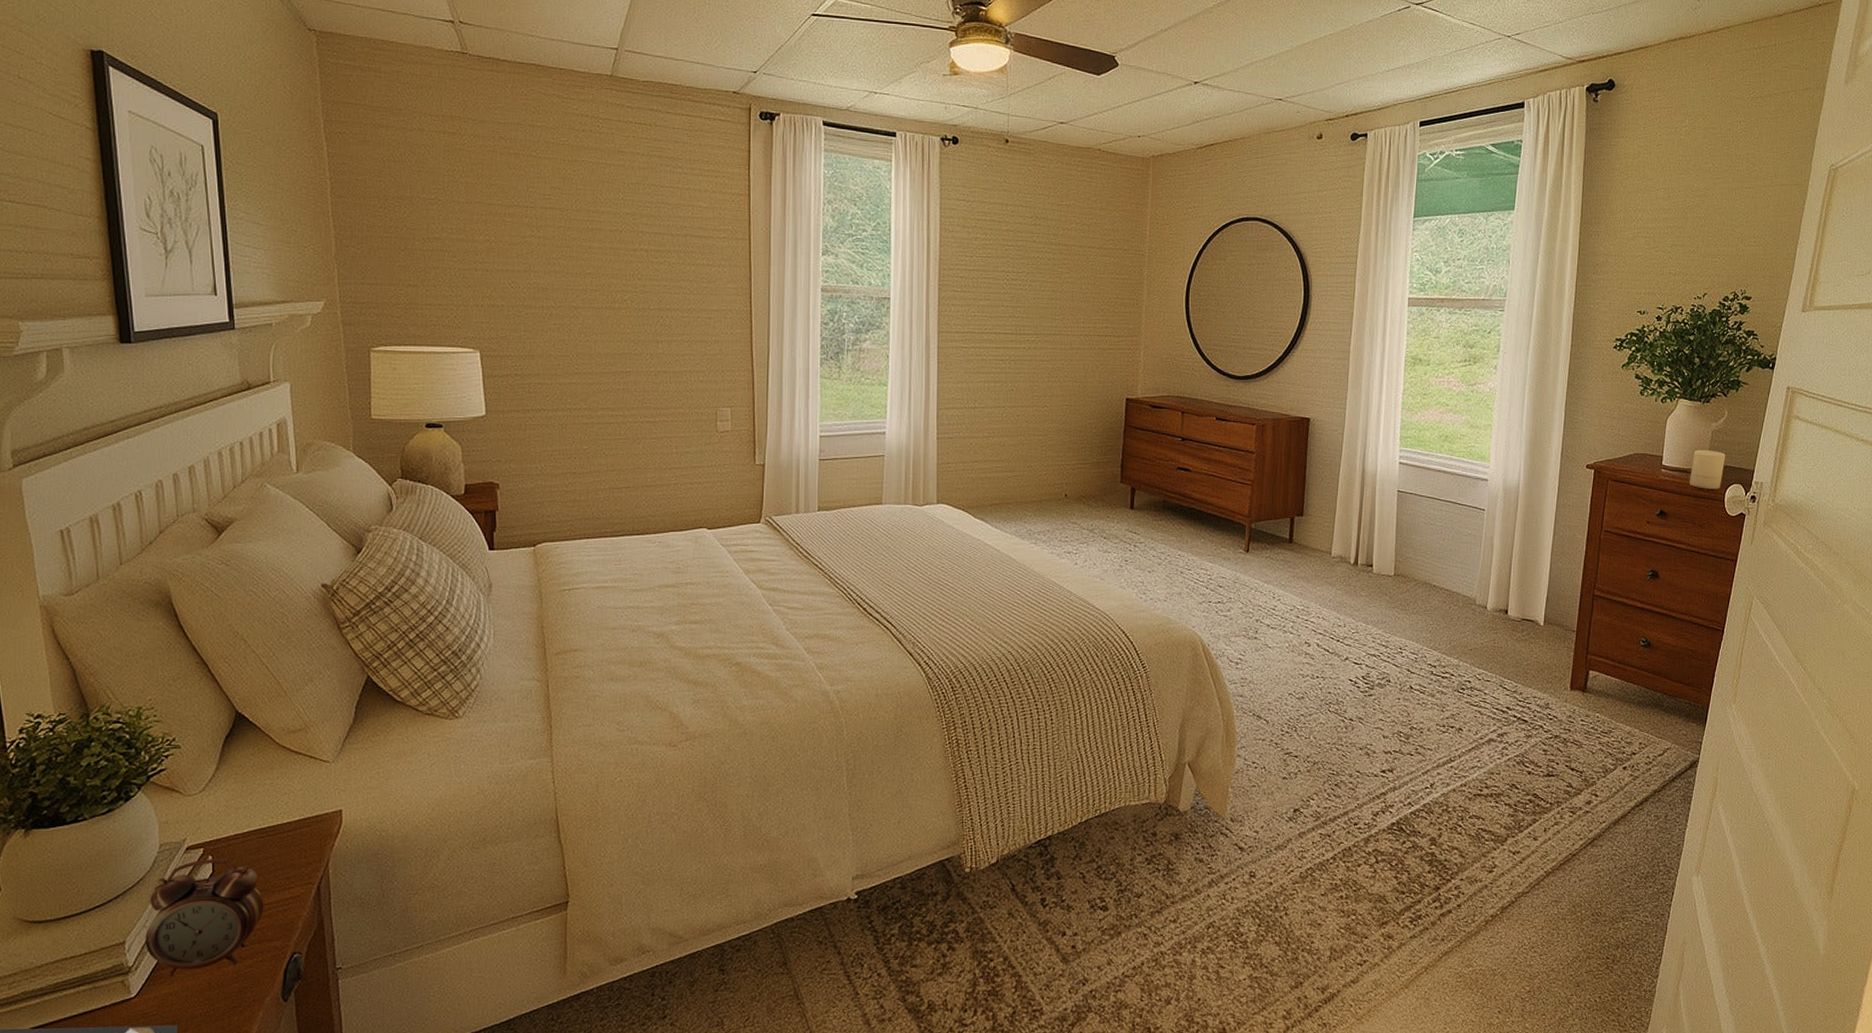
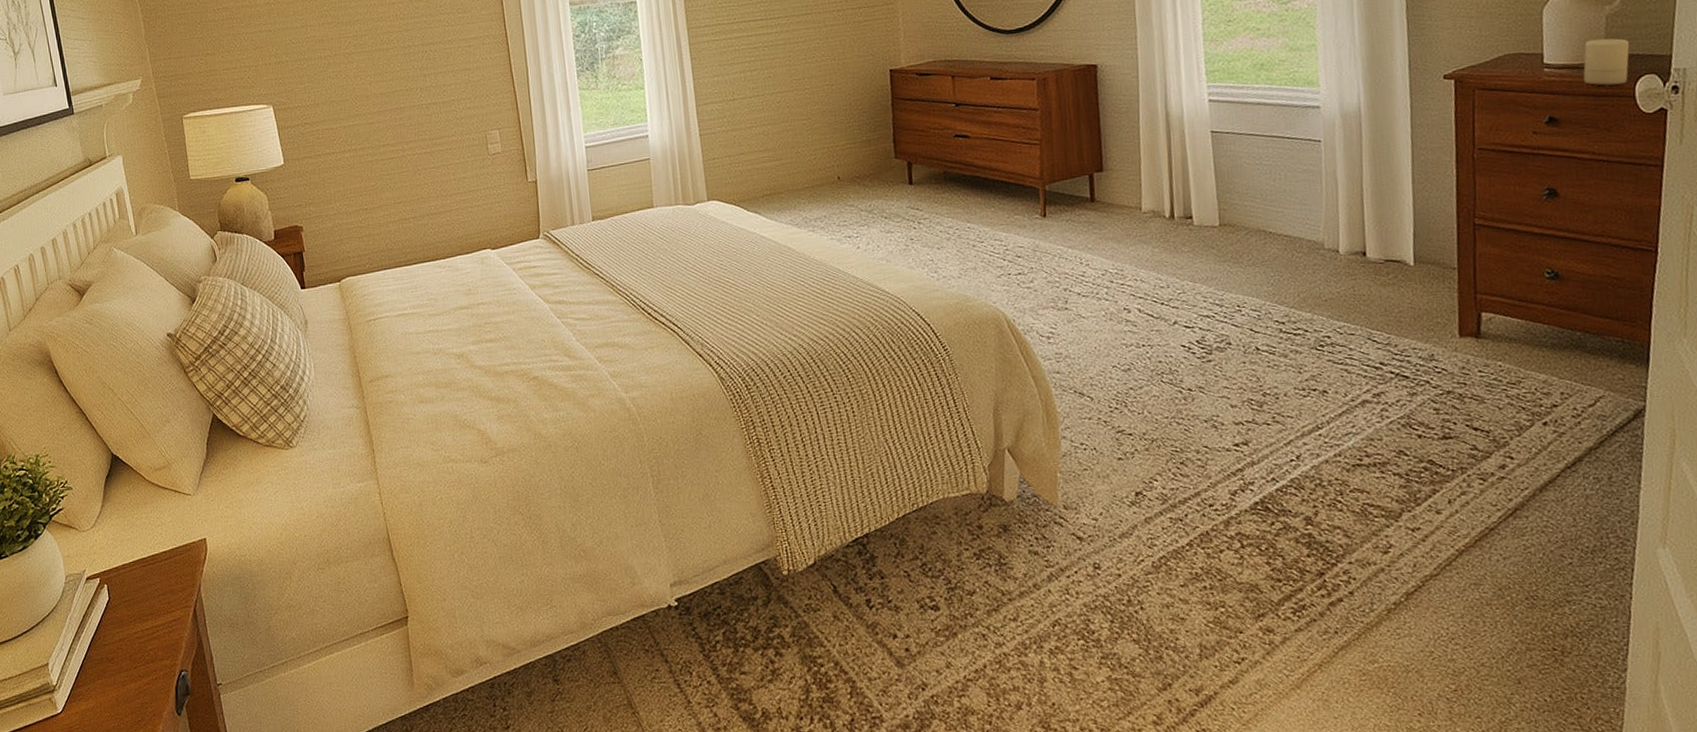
alarm clock: present [145,858,264,977] -> none [63,586,153,694]

